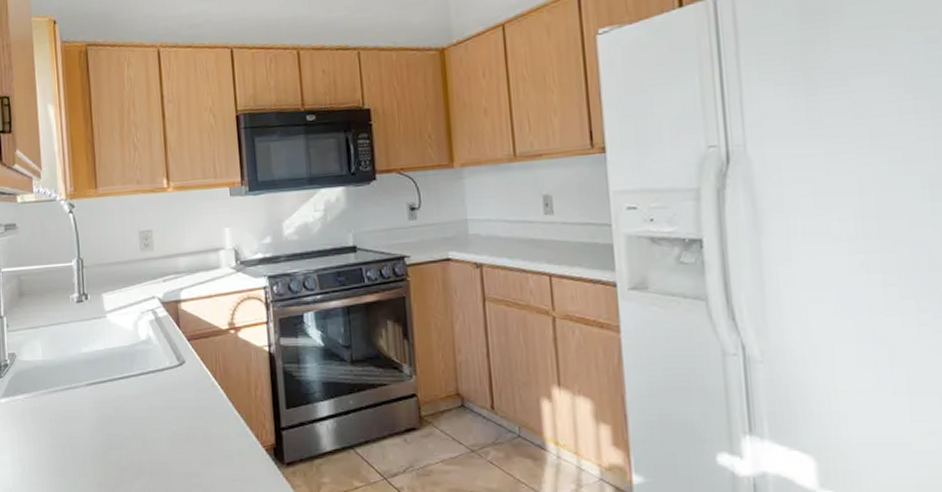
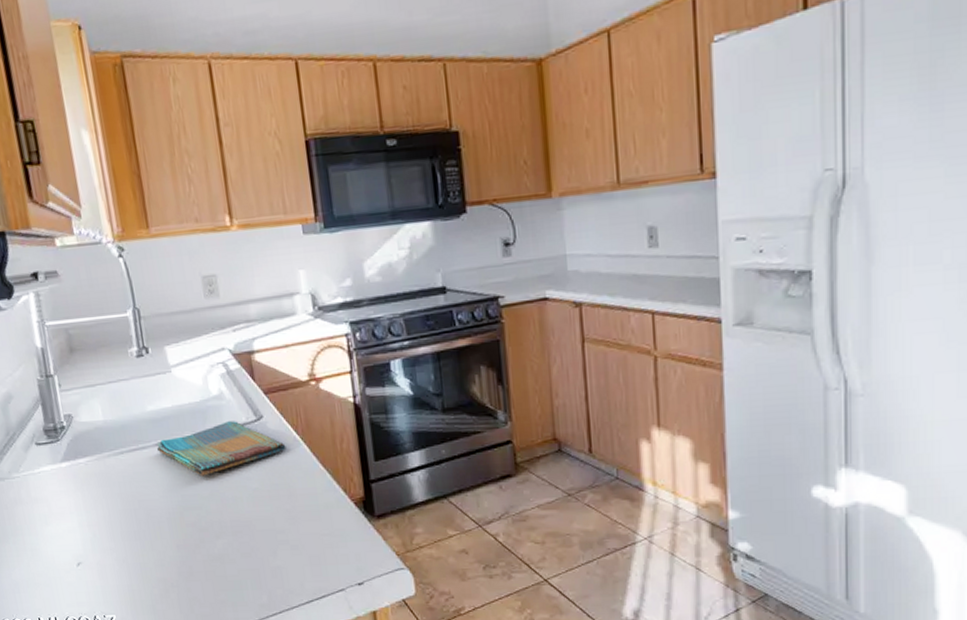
dish towel: none [87,365,205,417] -> present [156,421,287,477]

